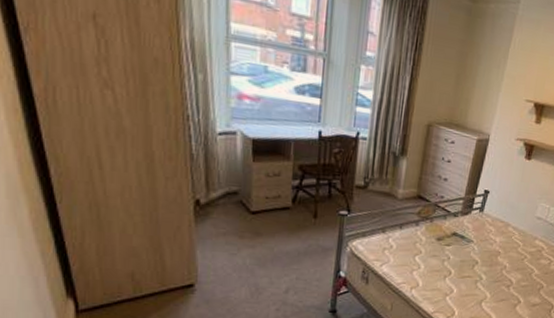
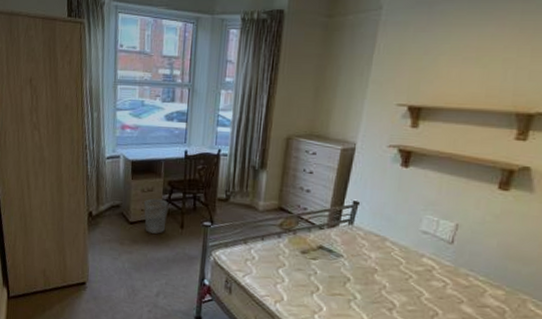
wastebasket: none [269,184,299,225] -> present [144,198,168,234]

